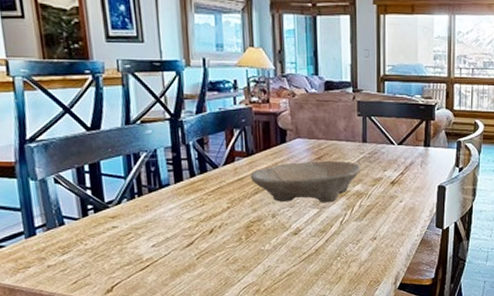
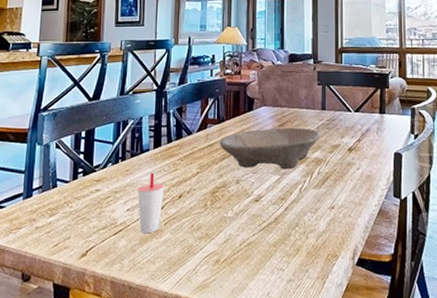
cup: none [160,208,193,269] -> present [137,173,165,234]

